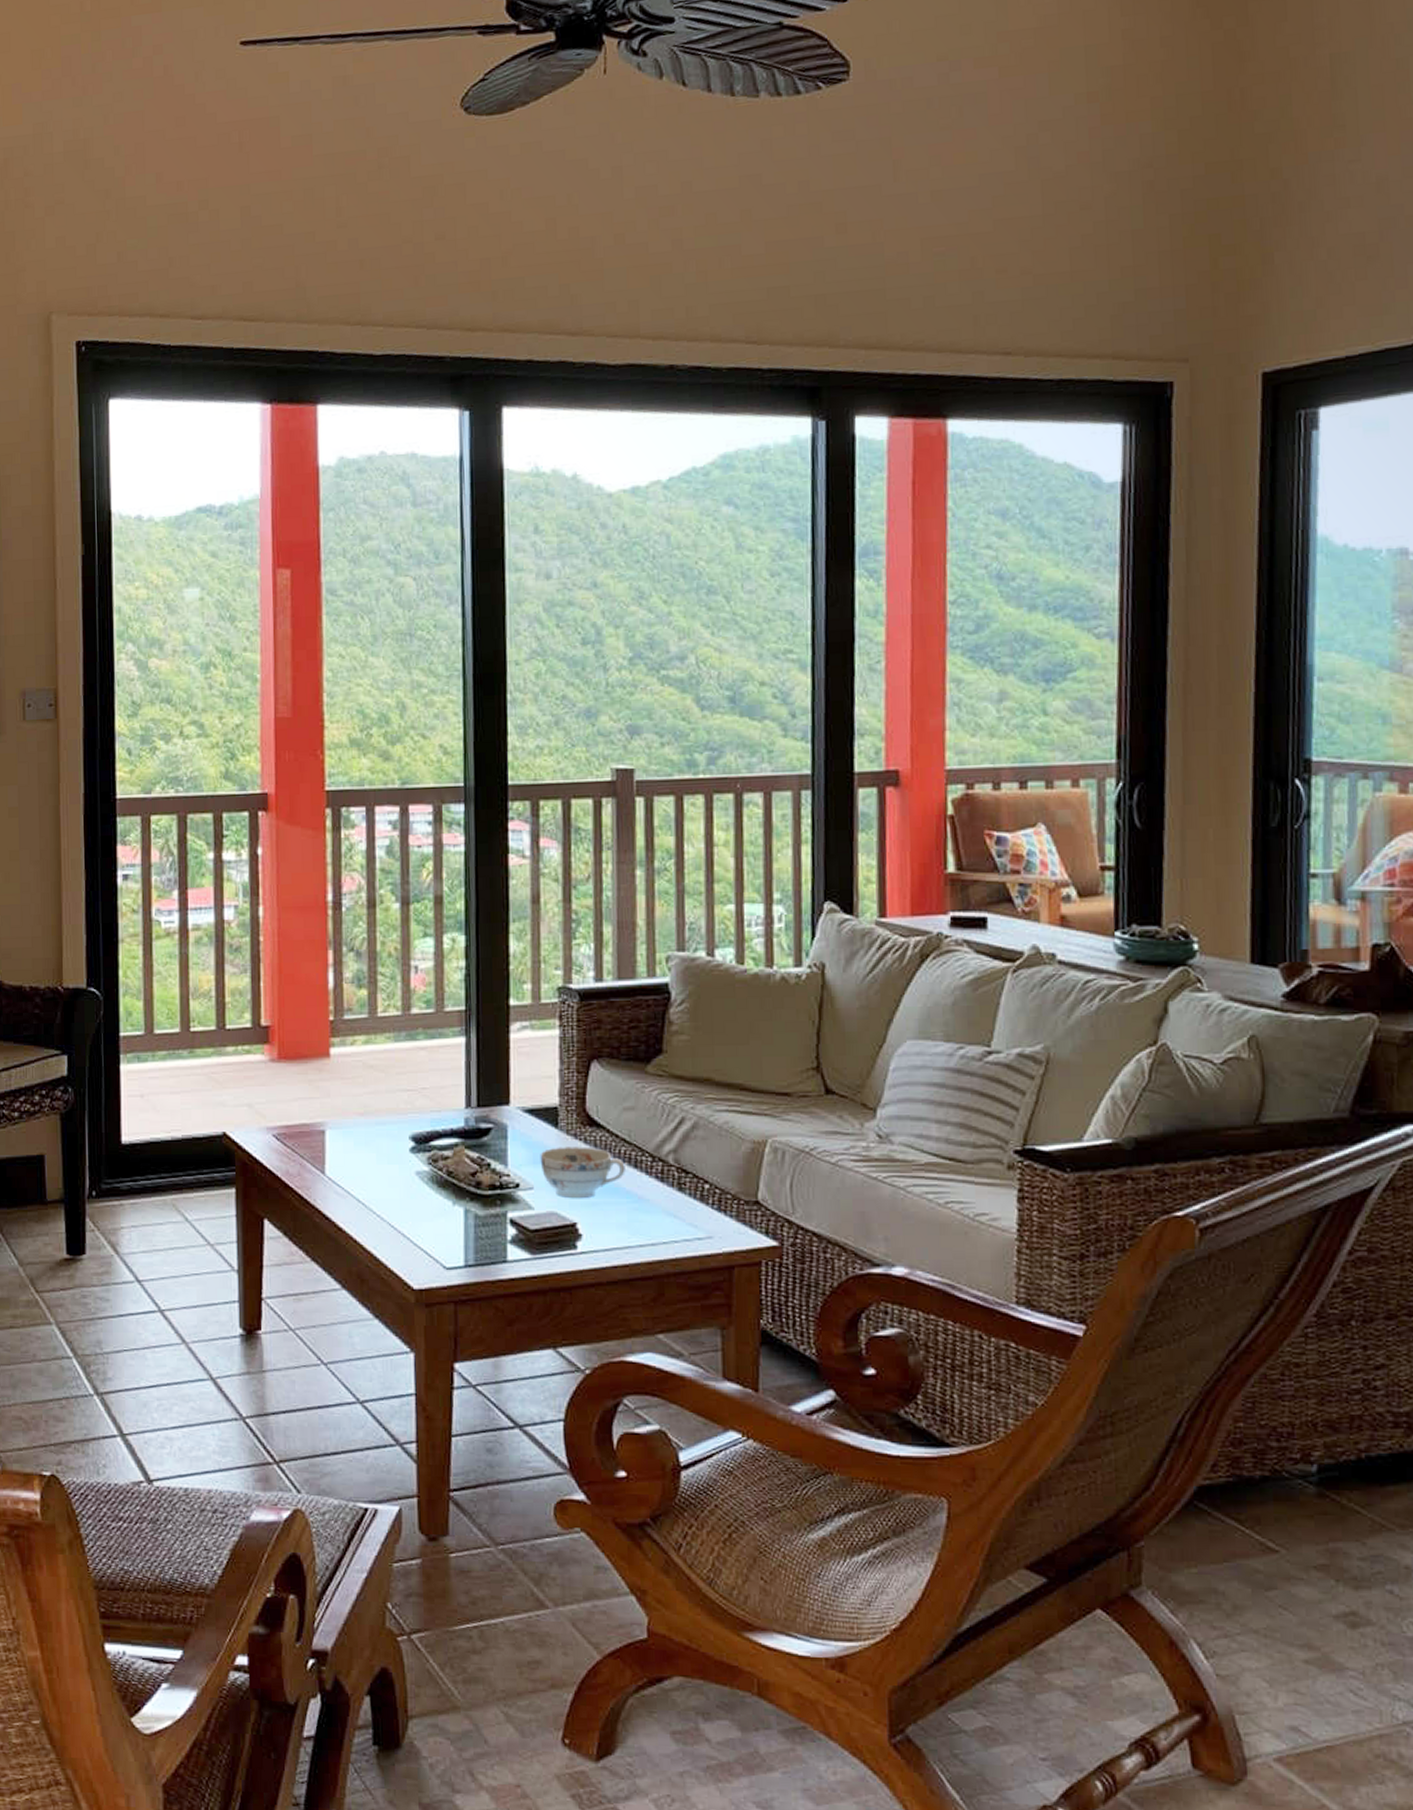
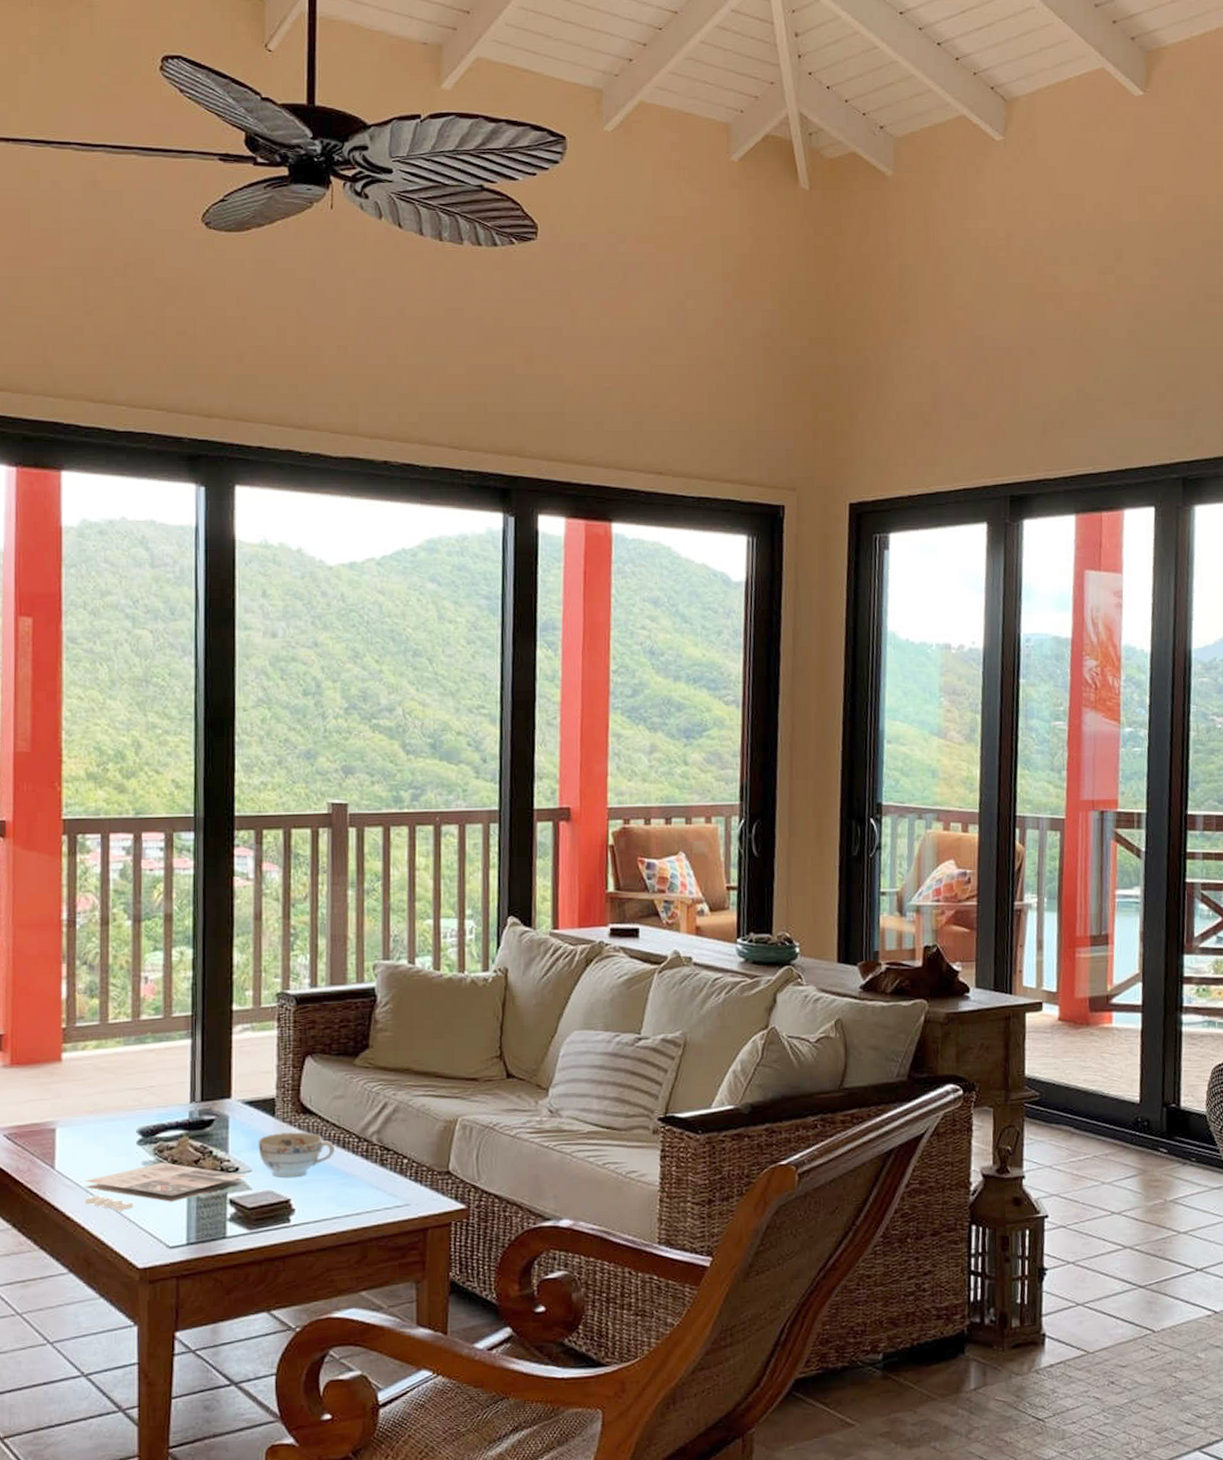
magazine: none [355,1173,529,1225] -> present [84,1162,247,1211]

